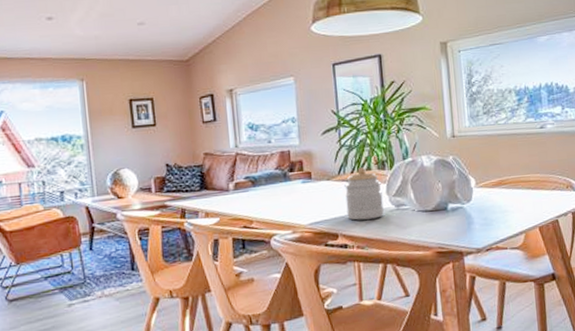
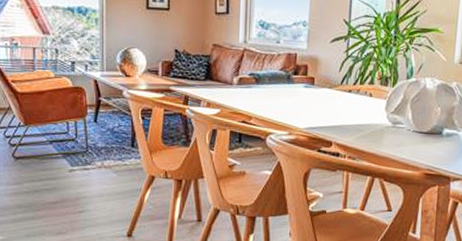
jar: present [344,167,384,220] -> none [343,80,382,133]

